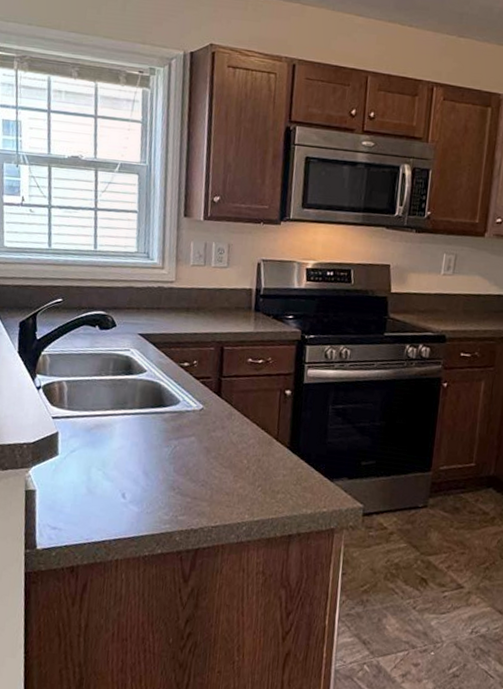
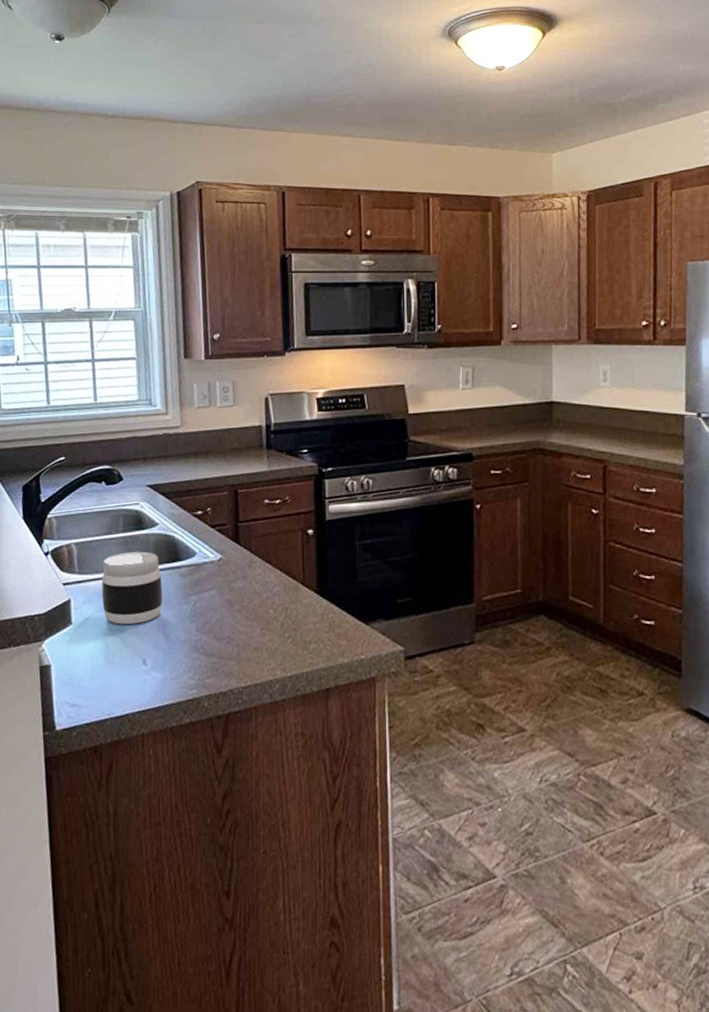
jar: none [88,394,146,461] -> present [101,551,163,625]

